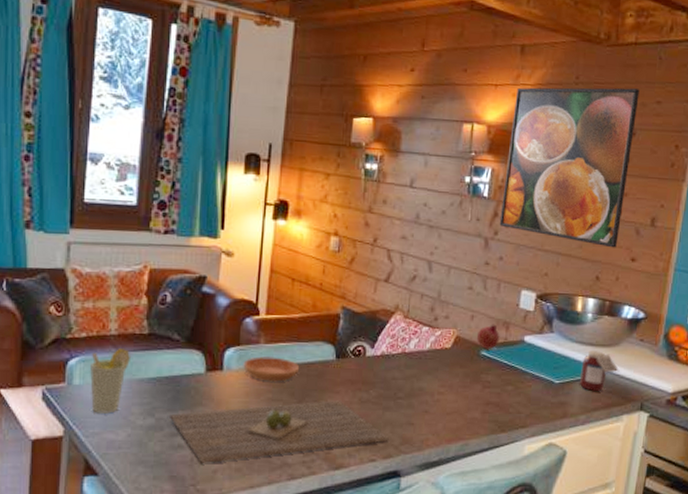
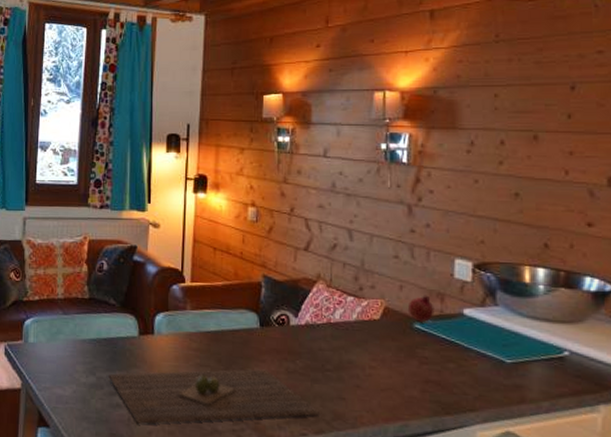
cup: present [90,347,130,414] -> none [42,310,74,370]
saucer: present [243,356,300,382] -> none [172,322,225,348]
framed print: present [499,87,640,248] -> none [422,40,575,212]
jar: present [580,351,620,391] -> none [537,327,588,374]

